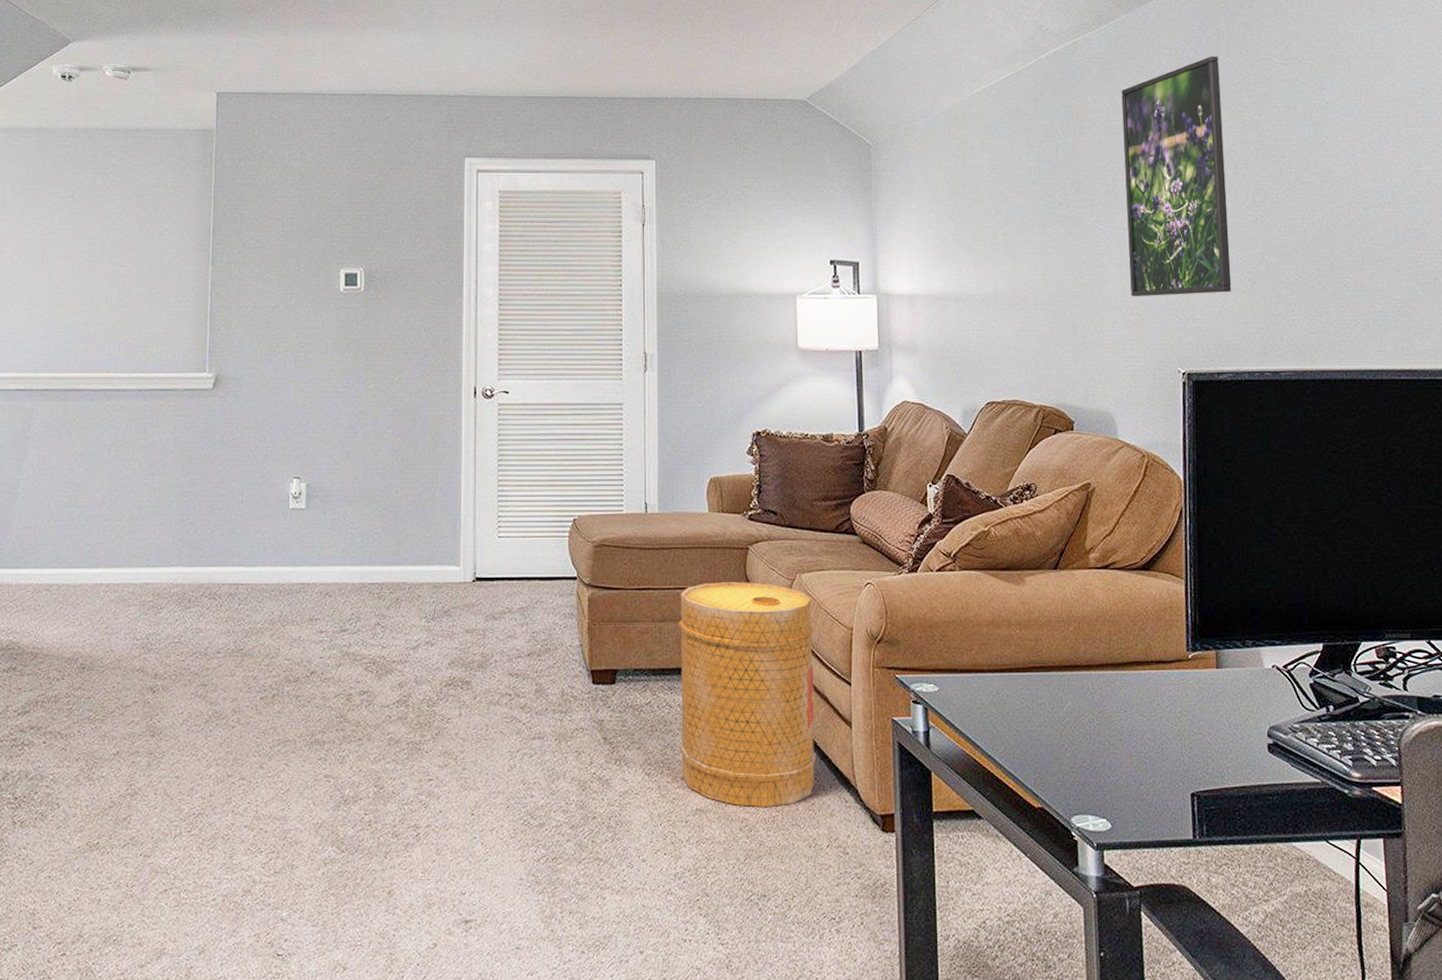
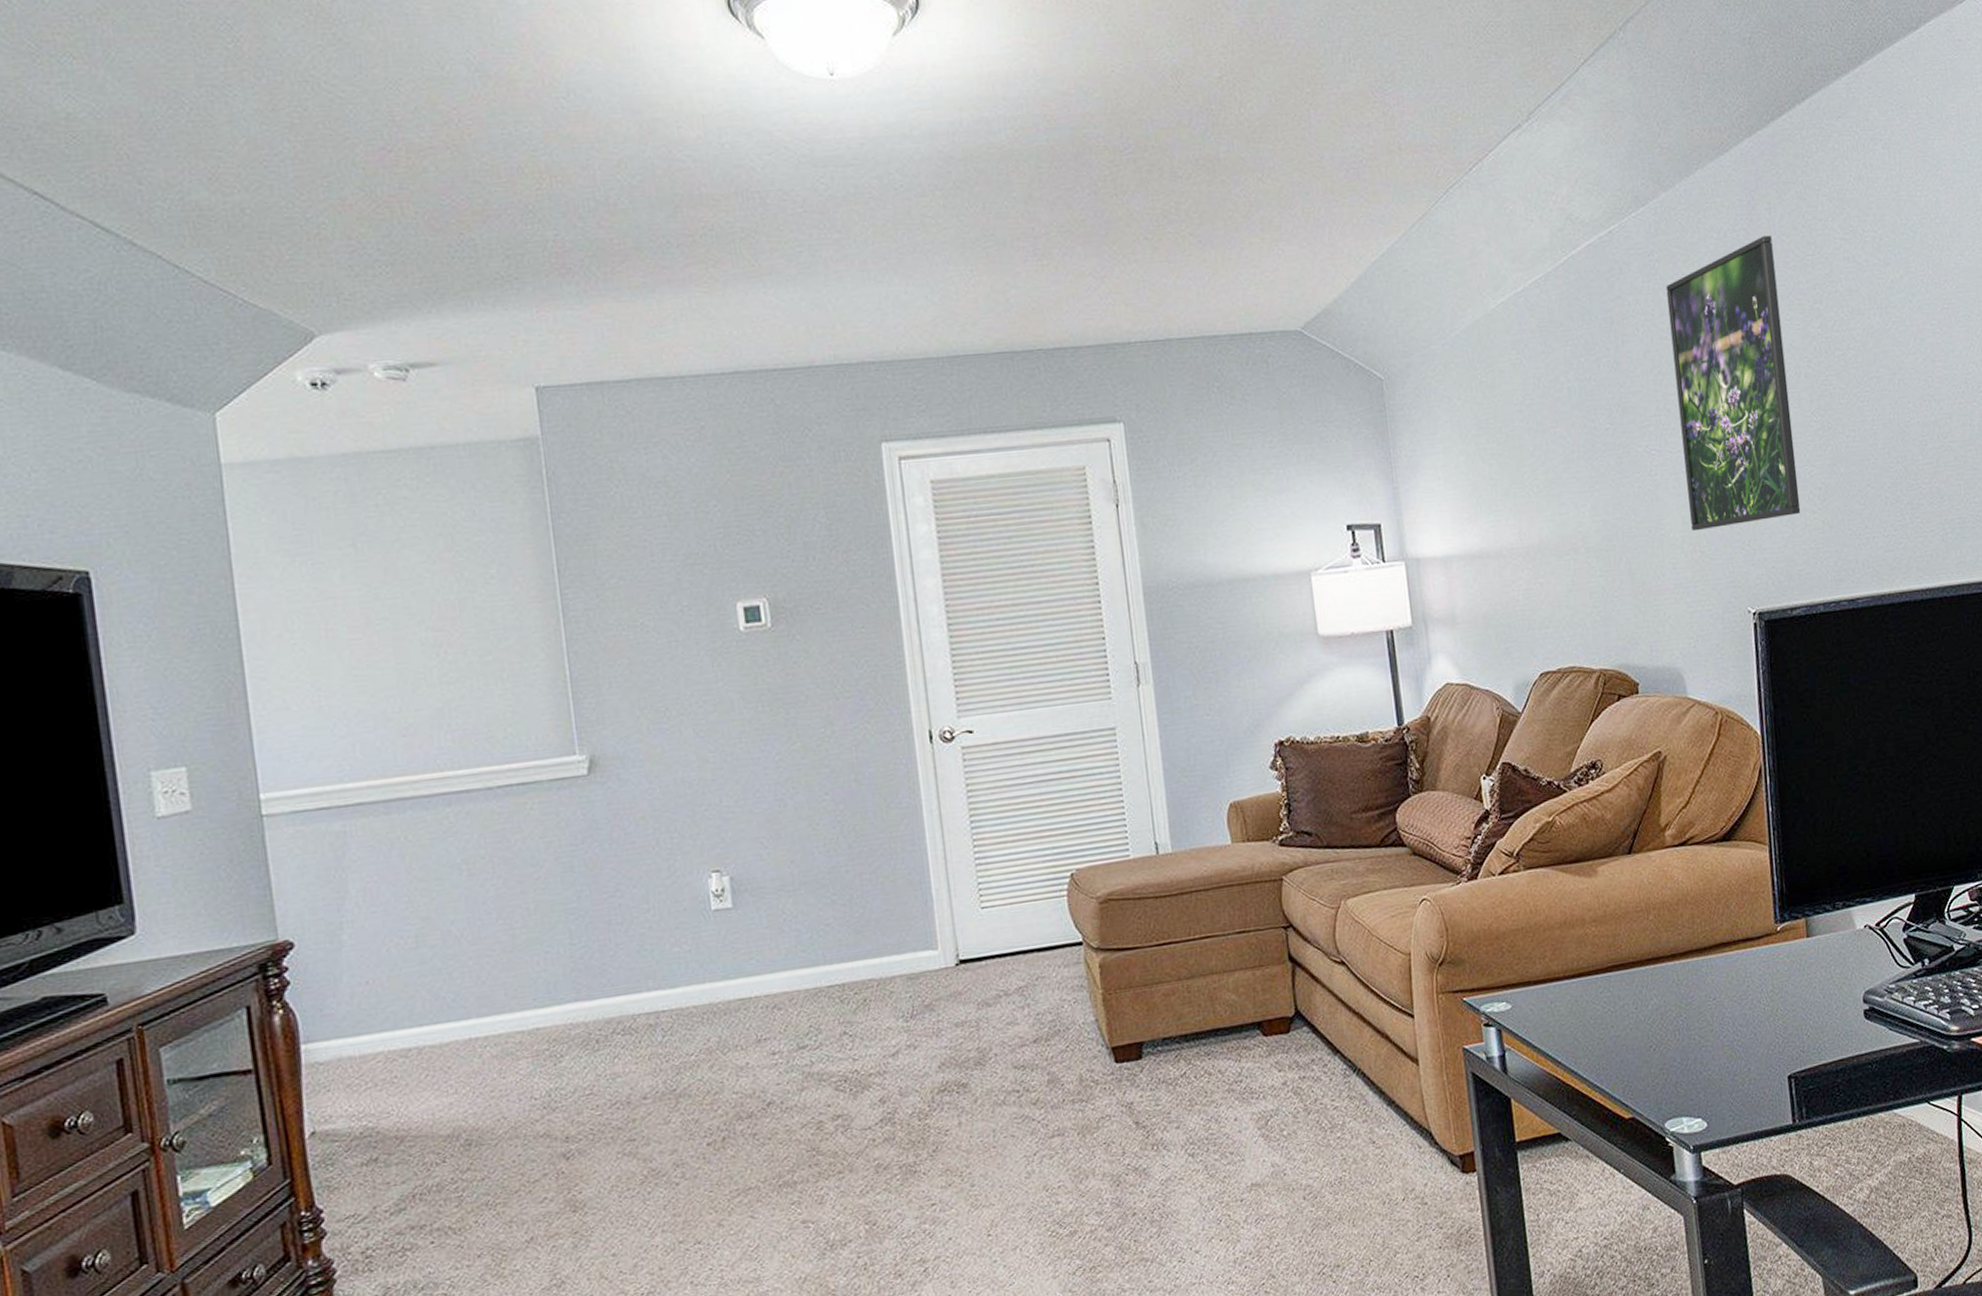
basket: present [679,582,816,807] -> none [1208,916,1383,1173]

